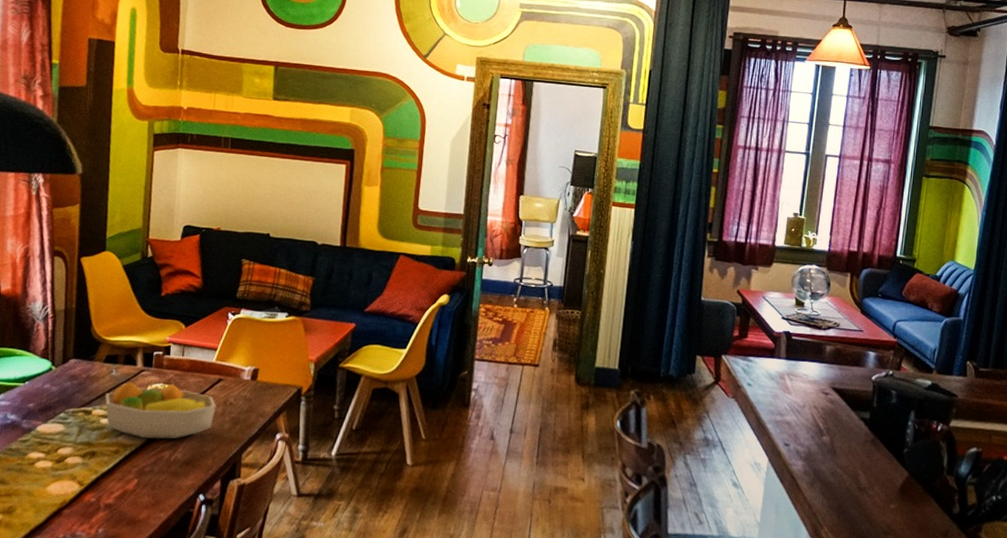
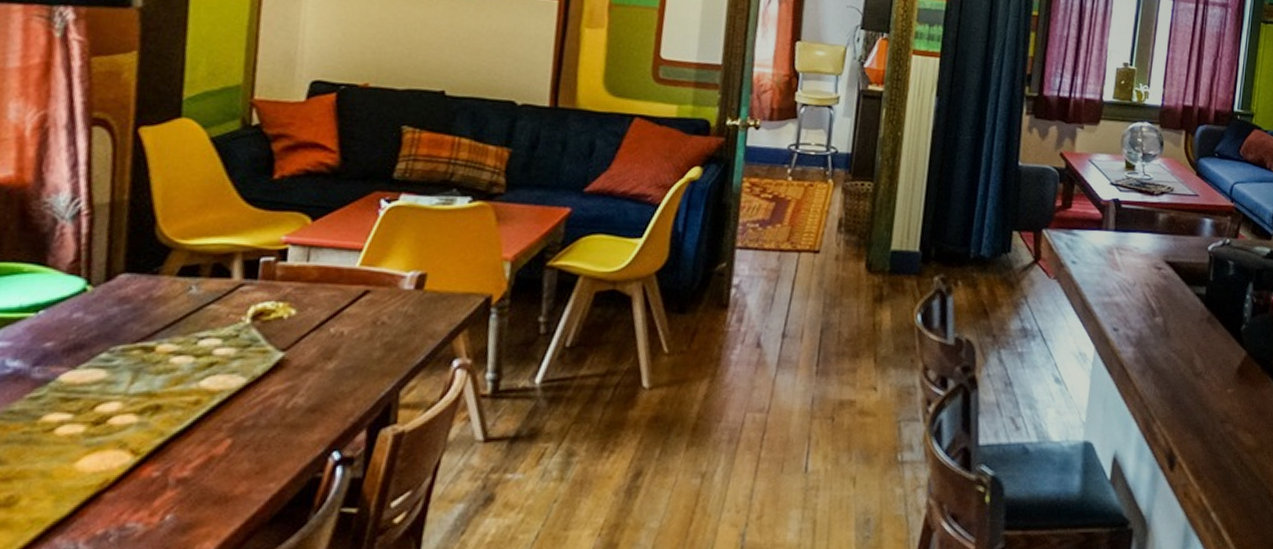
fruit bowl: present [104,381,216,439] -> none [177,301,360,381]

